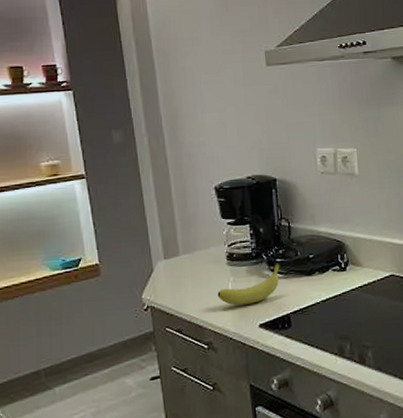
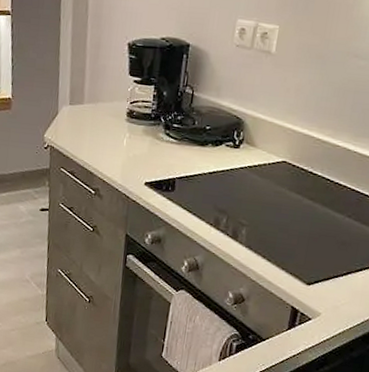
fruit: present [217,263,280,306] -> none [112,128,176,162]

